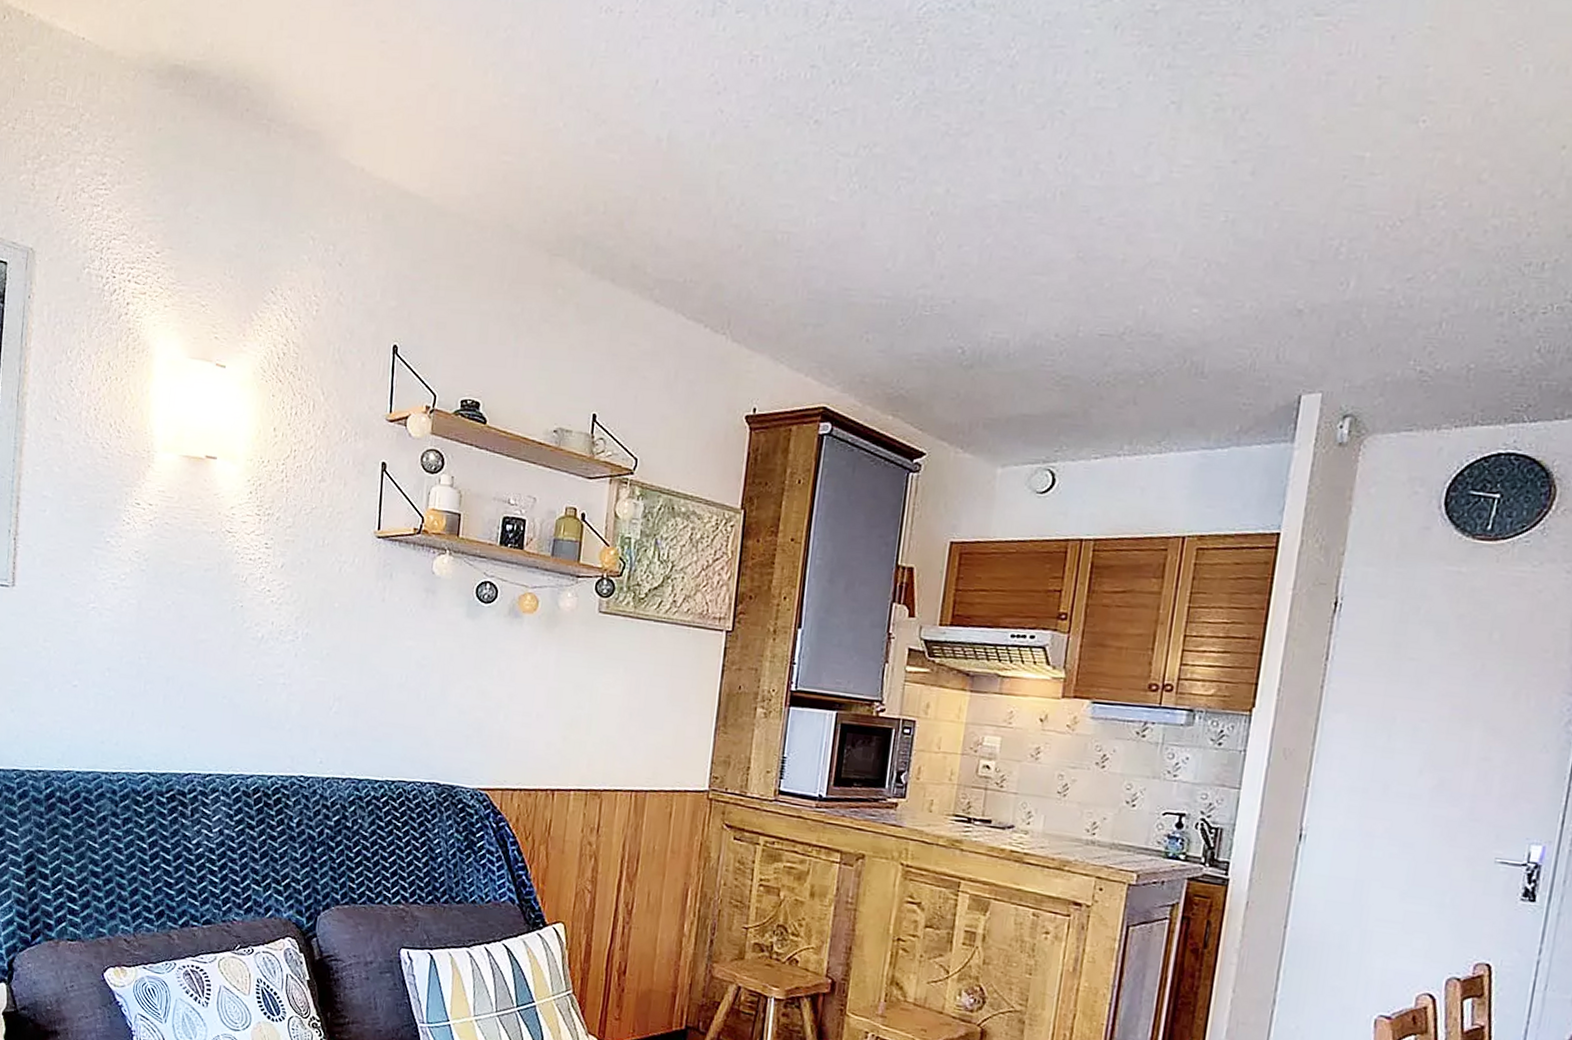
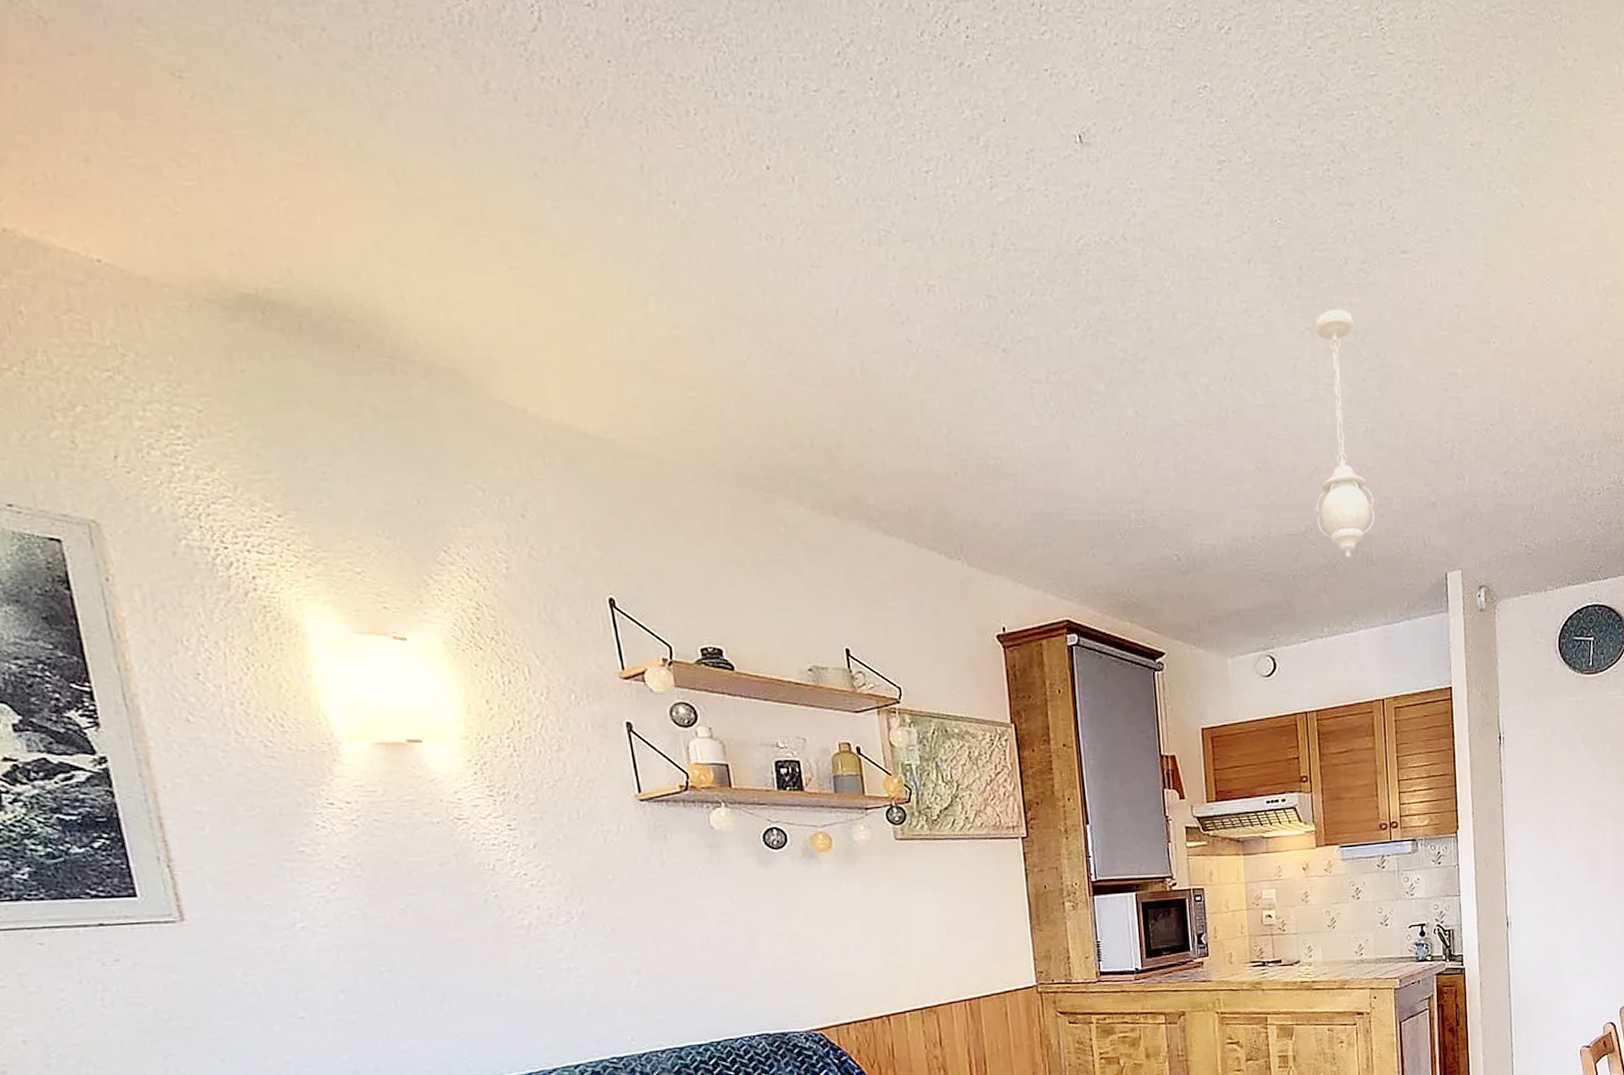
pendant light: none [1140,80,1236,367] -> present [1314,309,1375,558]

